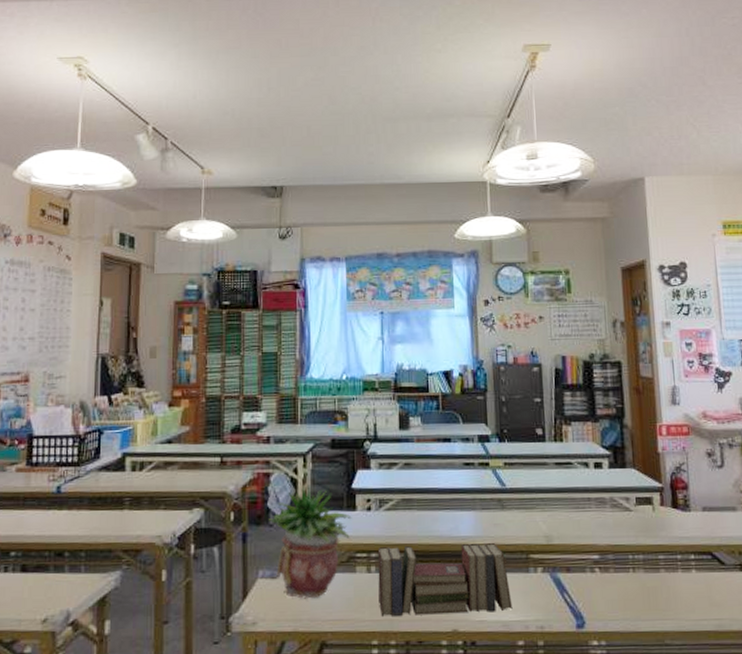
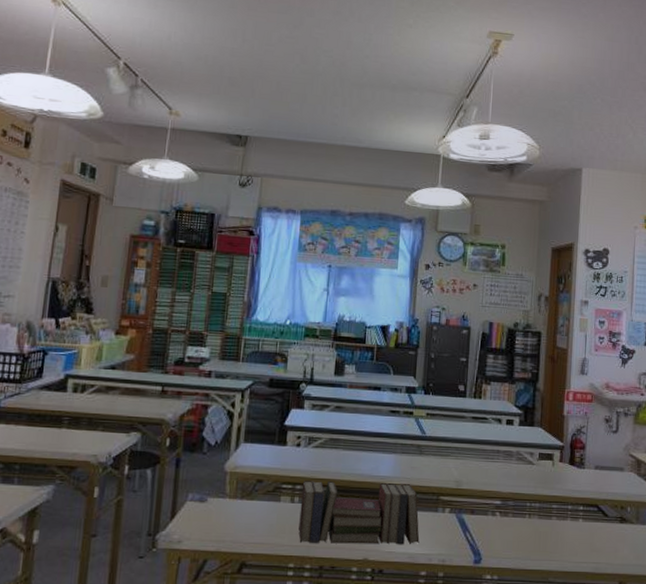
potted plant: present [269,485,352,599] -> none [203,419,282,523]

